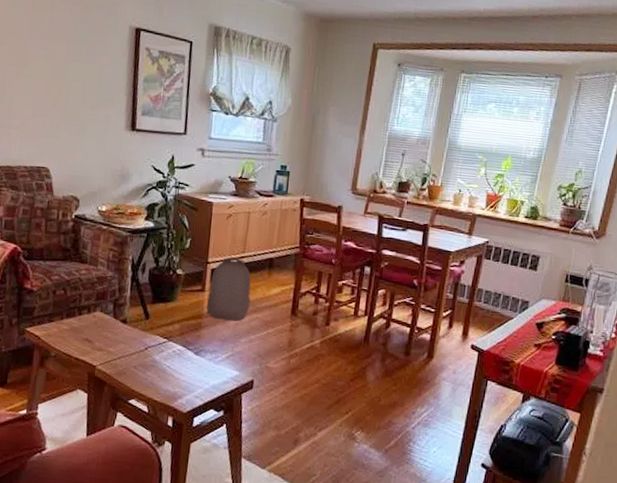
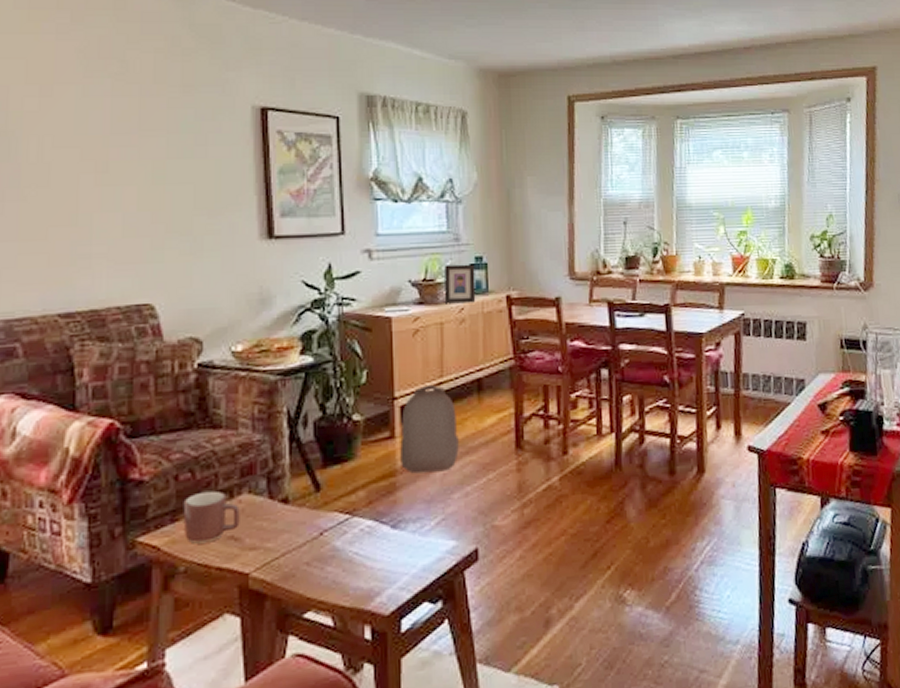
mug: none [56,305,94,340] -> present [183,490,240,544]
picture frame: none [253,168,280,201] -> present [444,264,476,304]

